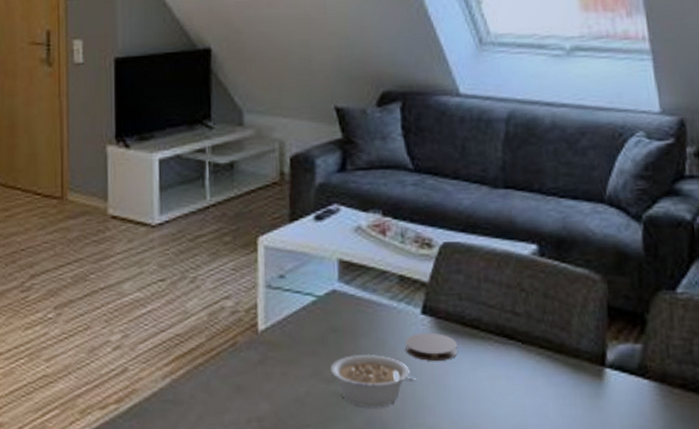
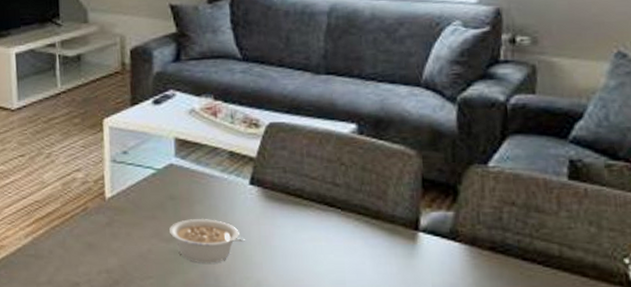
coaster: present [405,332,458,361] -> none [235,200,283,224]

